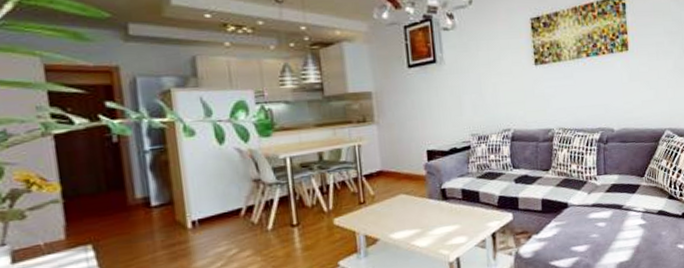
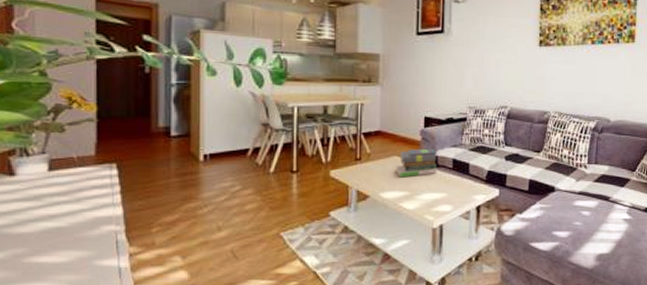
books: none [402,181,447,216] -> present [395,148,438,178]

